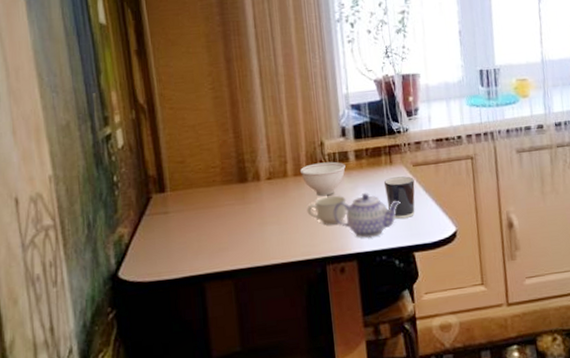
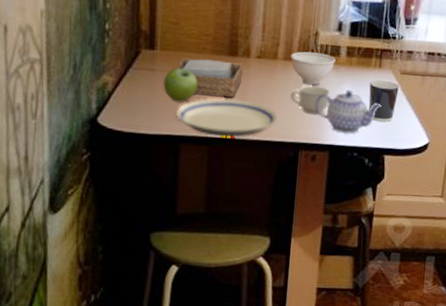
fruit: none [178,205,213,239] -> present [163,68,198,101]
napkin holder: none [191,188,257,229] -> present [179,58,244,98]
plate: none [196,224,298,268] -> present [176,98,277,137]

